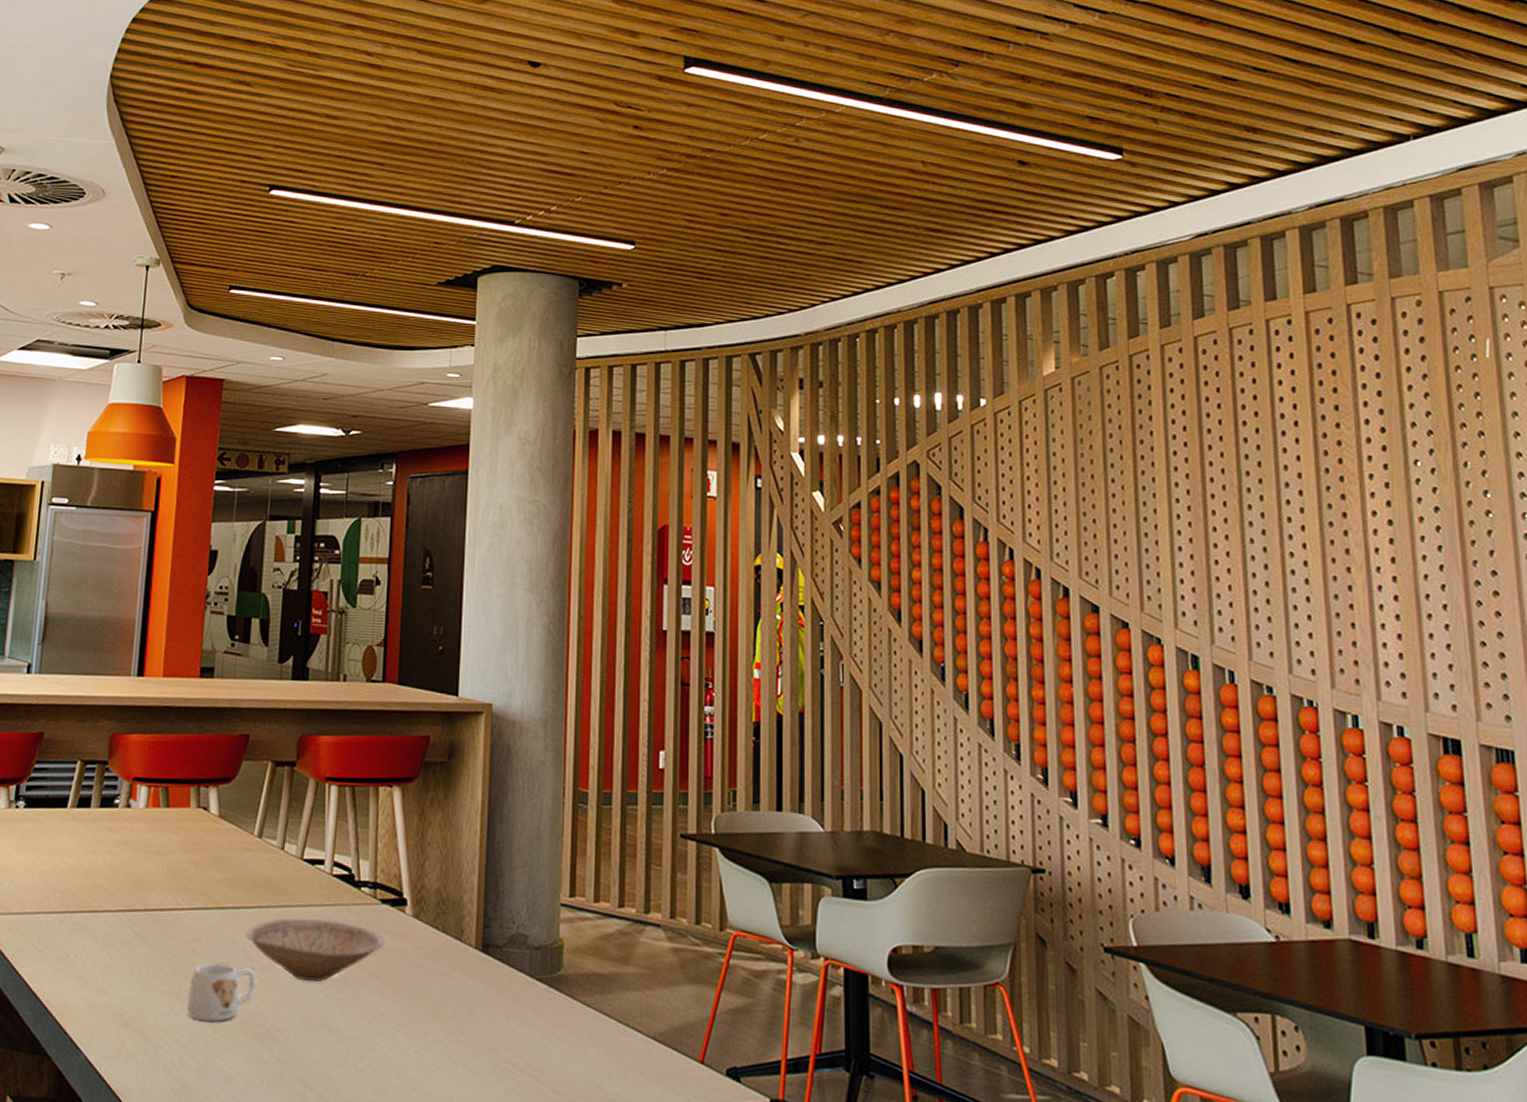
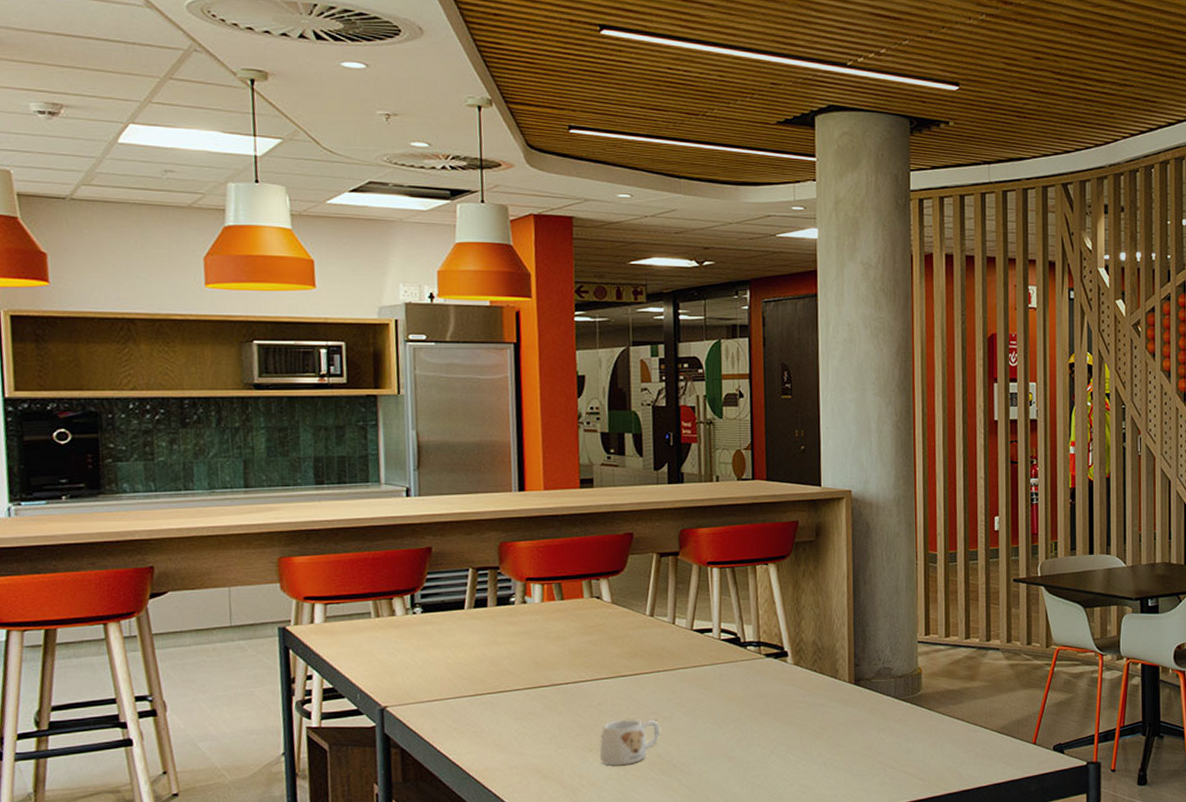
bowl: present [246,917,385,982] -> none [647,674,771,725]

